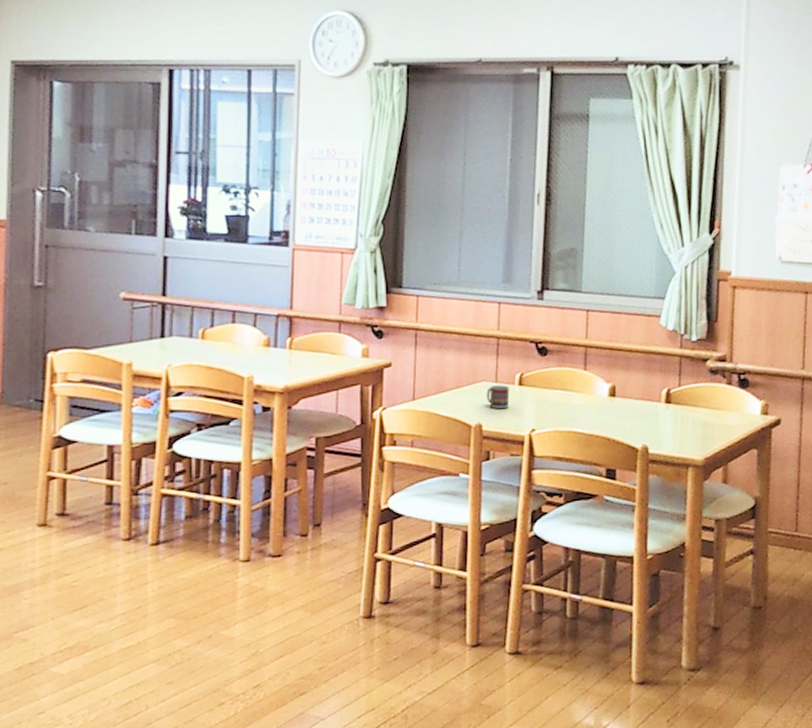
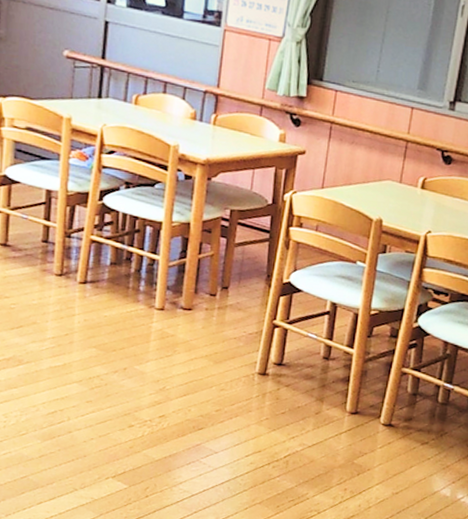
cup: present [487,385,510,409] -> none [390,185,412,209]

